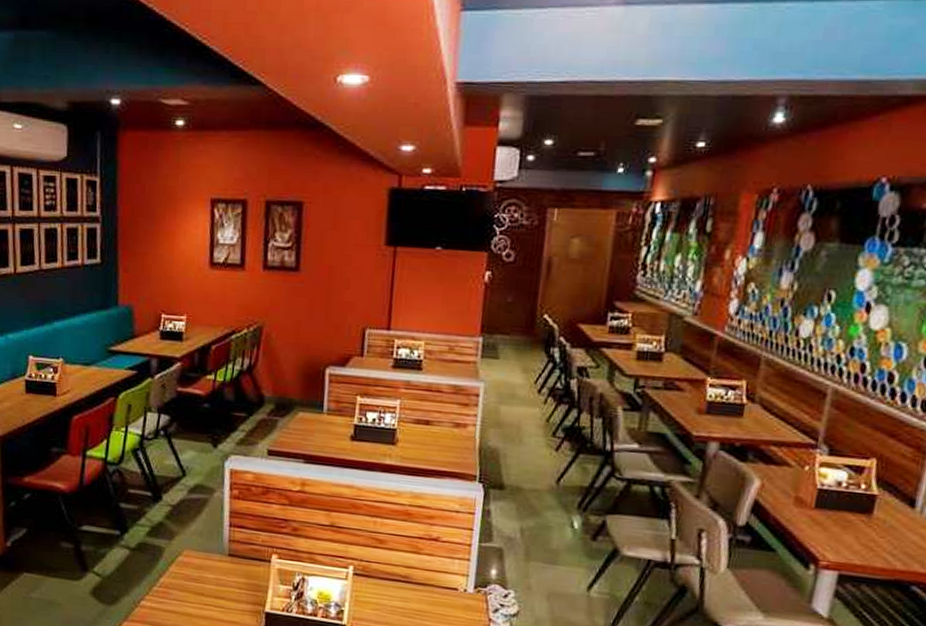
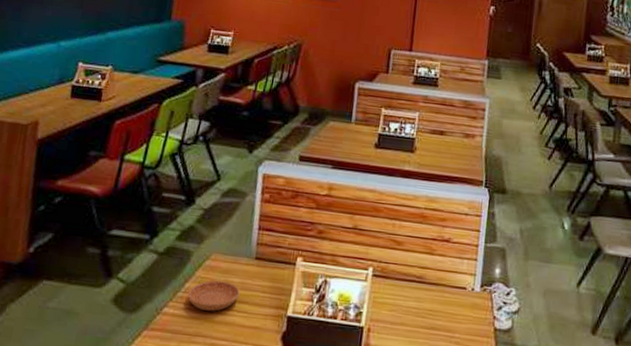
saucer: none [163,576,215,606] -> present [187,280,240,311]

